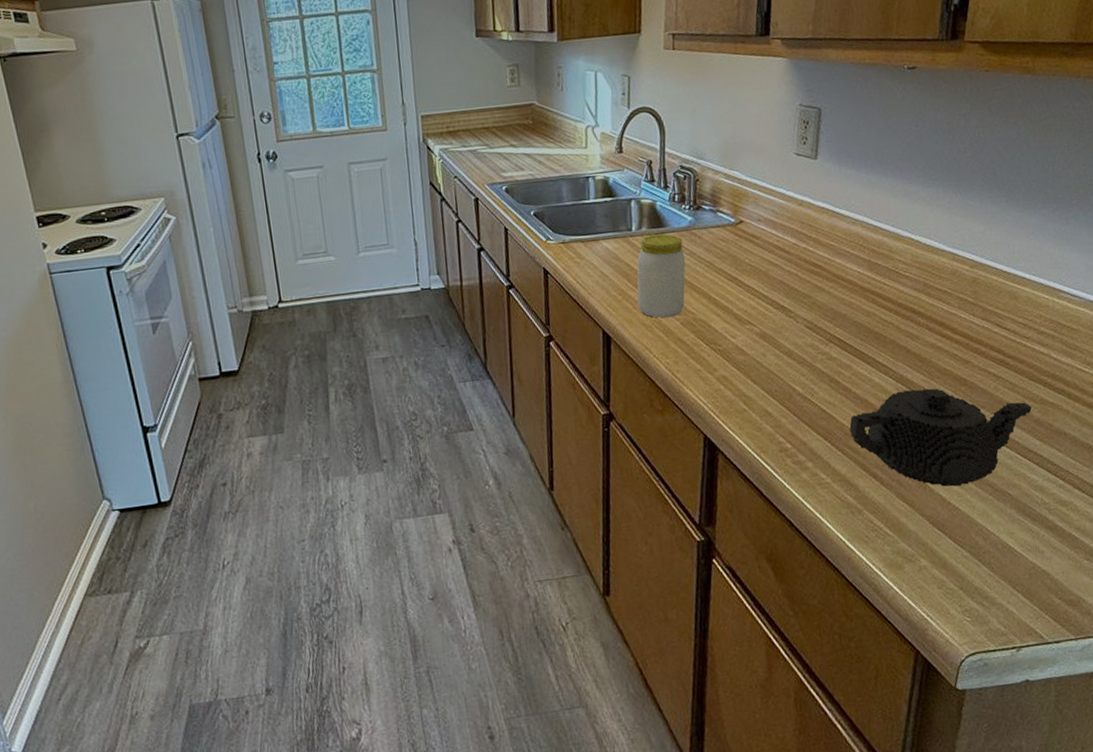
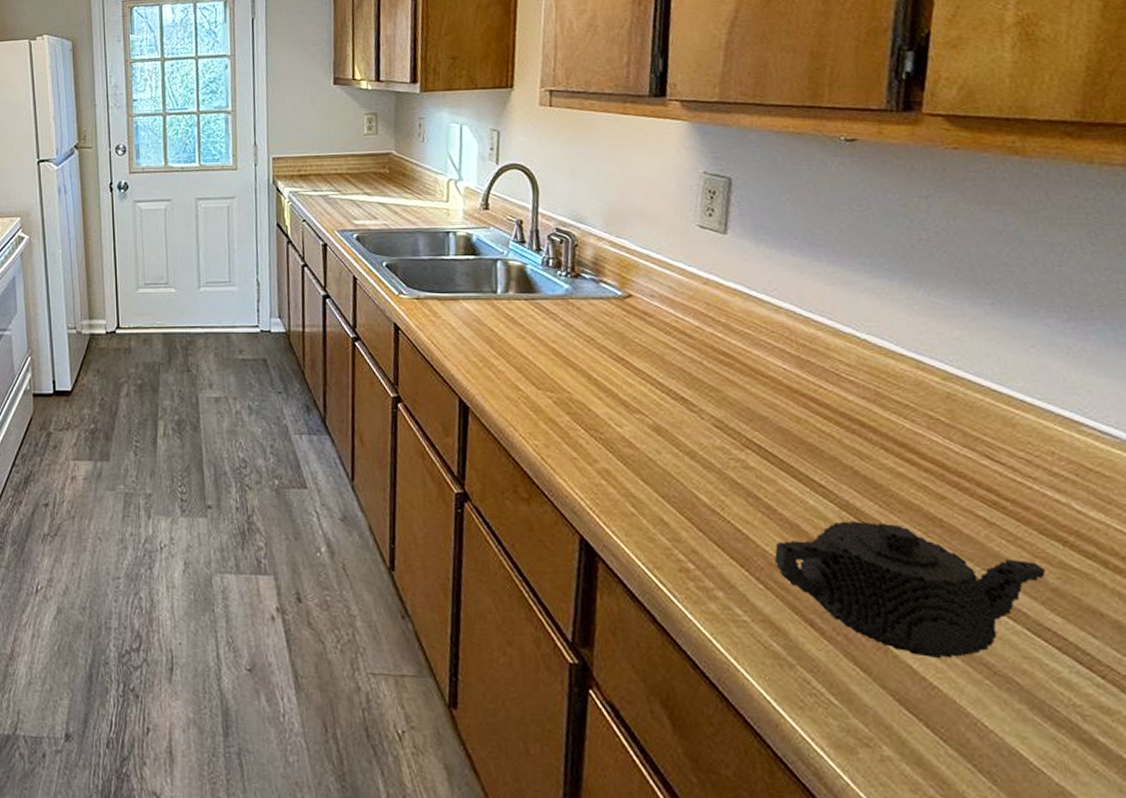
jar: present [637,234,686,318] -> none [501,300,560,394]

